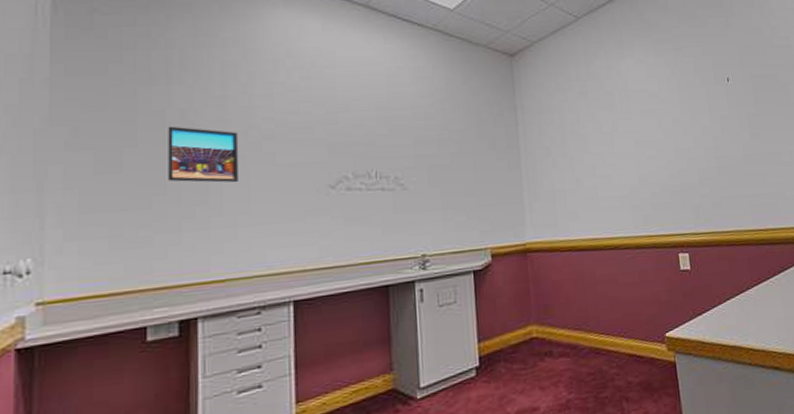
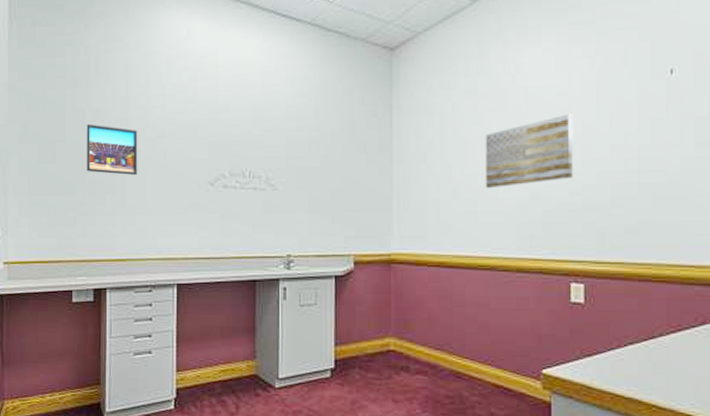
wall art: none [598,112,671,177] -> present [485,114,574,189]

